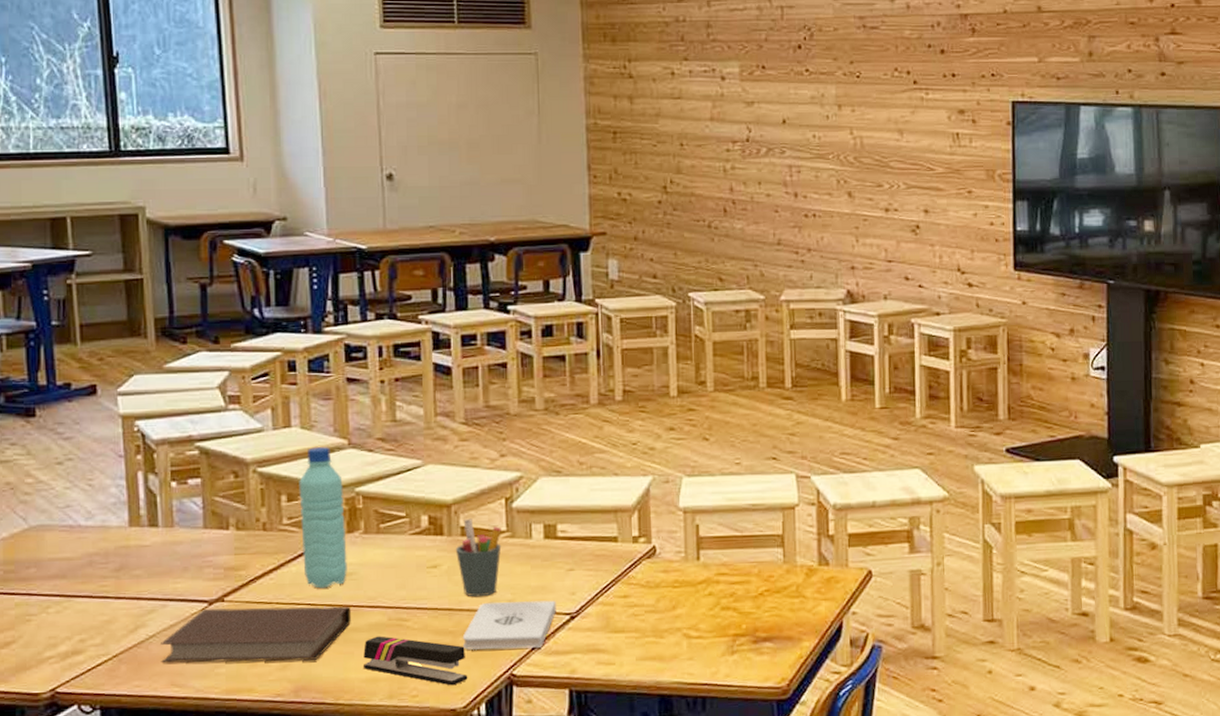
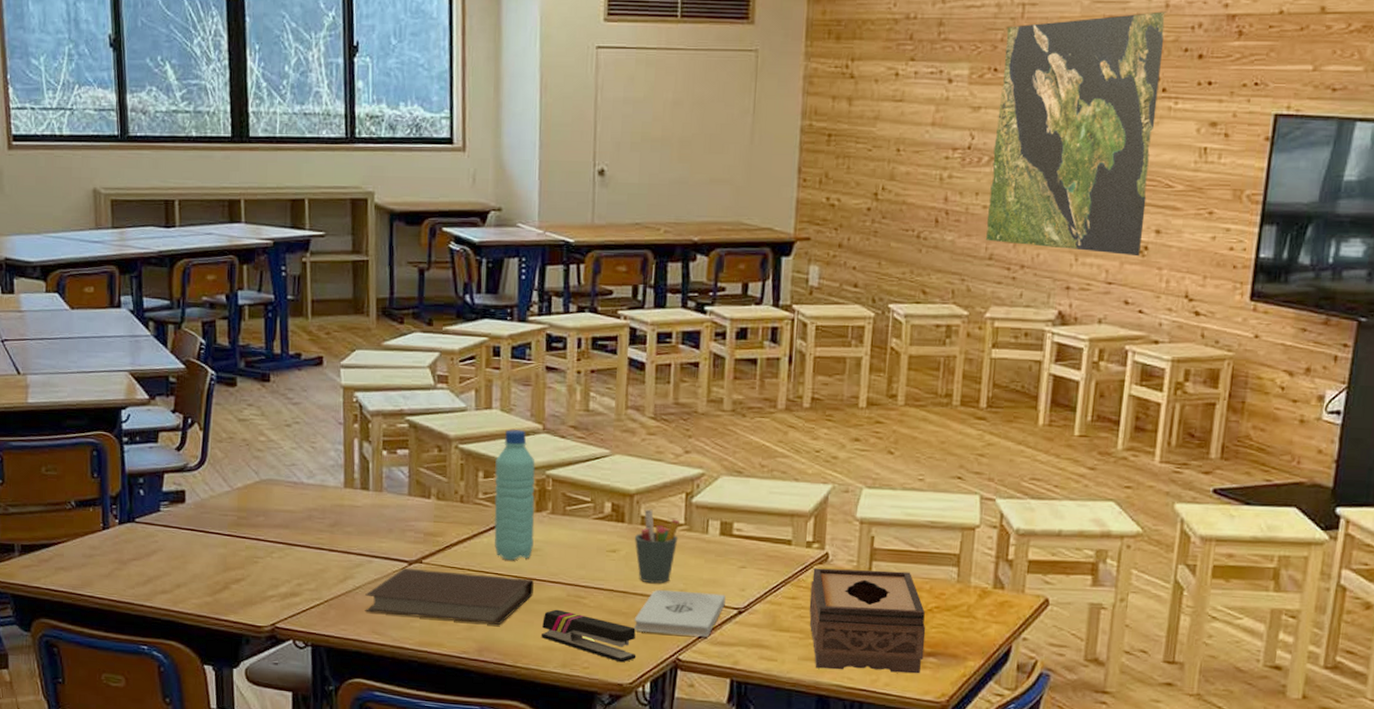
tissue box: none [641,557,760,667] -> present [809,568,926,674]
world map: none [769,12,913,235] -> present [985,11,1167,257]

